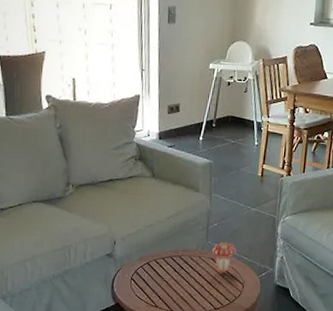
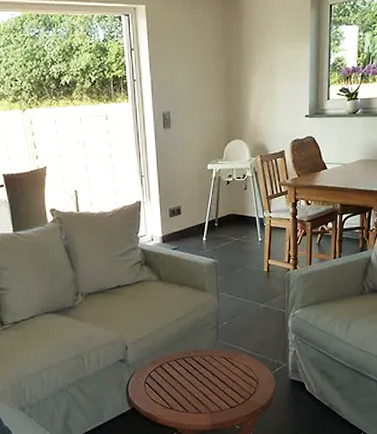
anatomical model: present [212,242,237,272] -> none [224,340,249,370]

